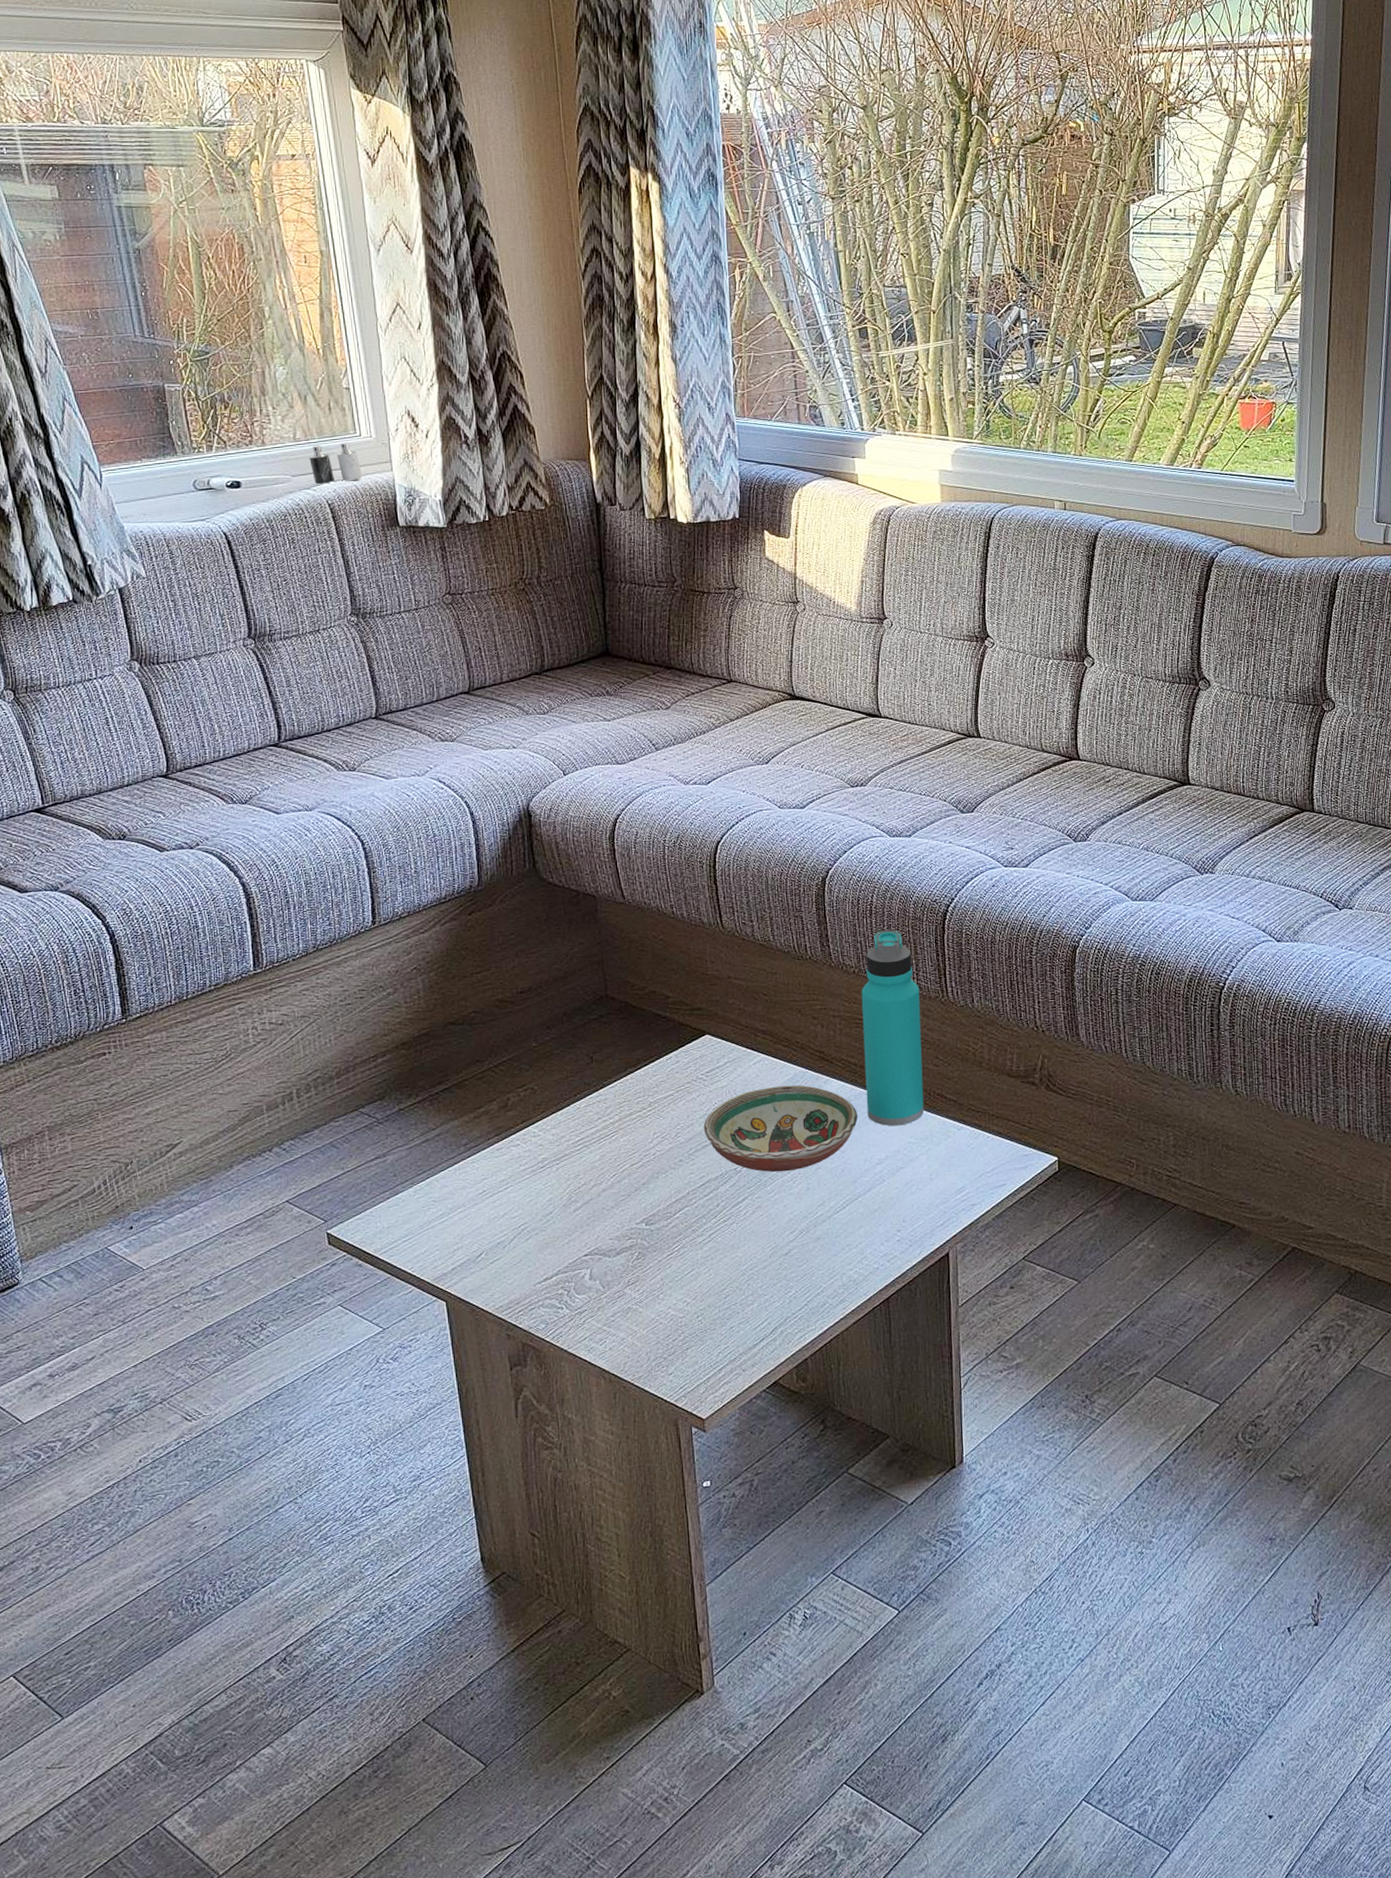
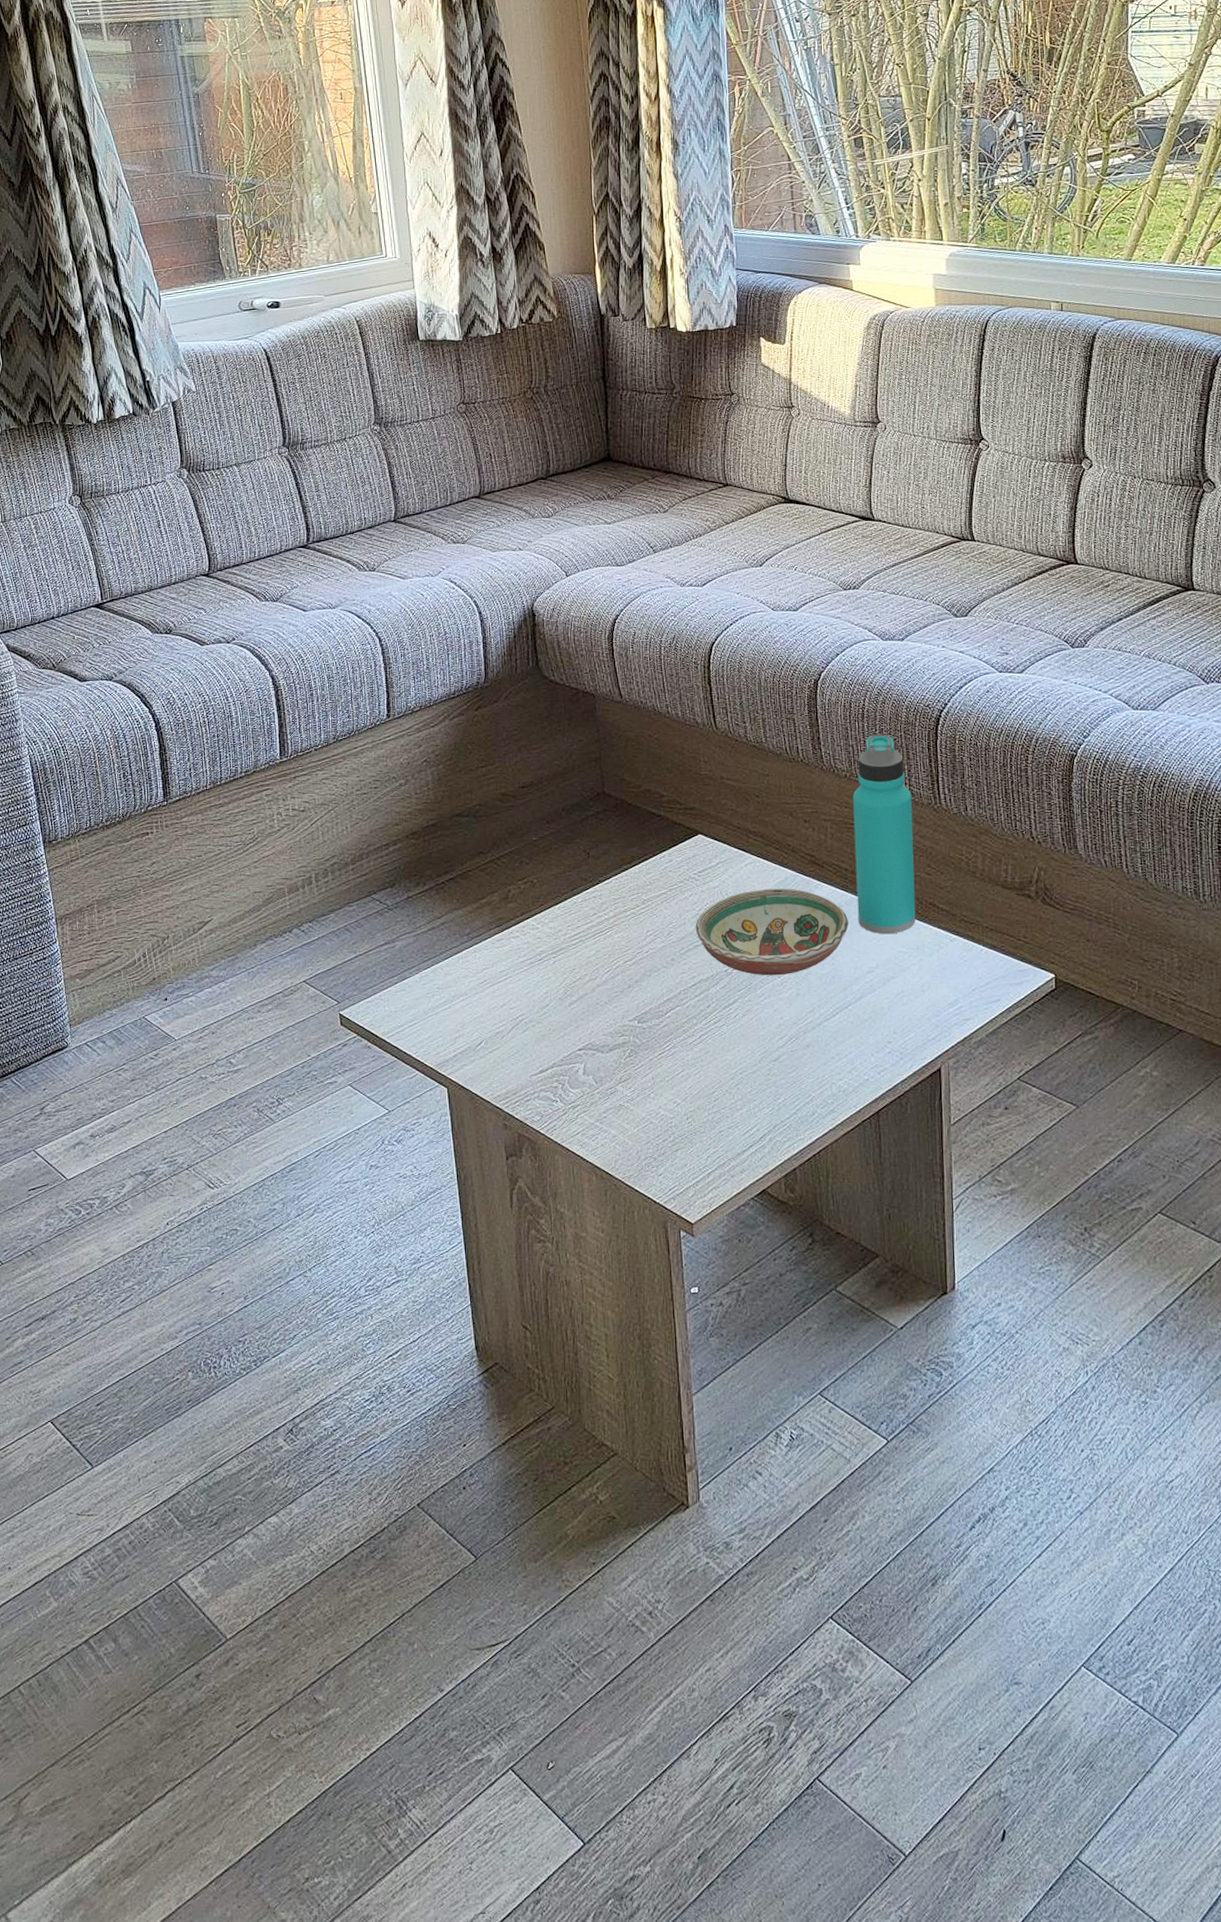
candle: present [309,442,363,485] -> none [340,263,388,303]

